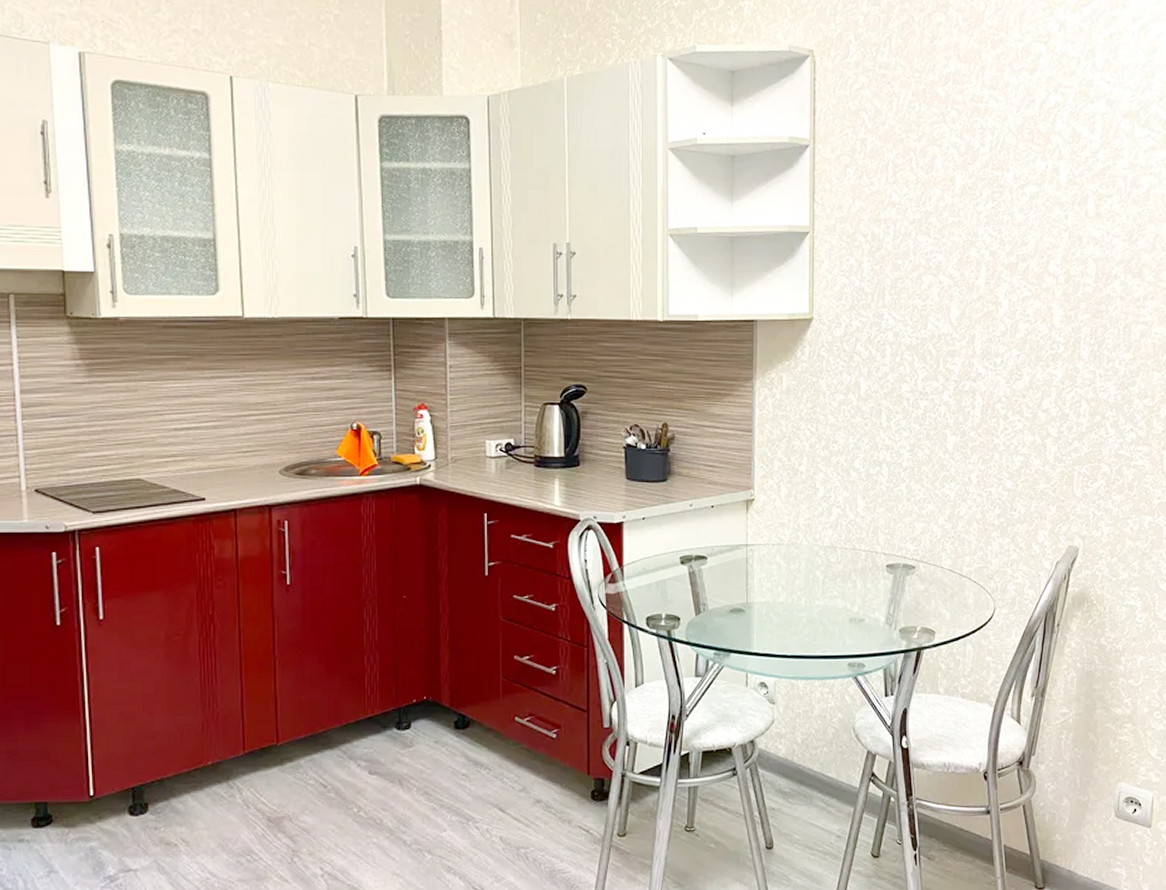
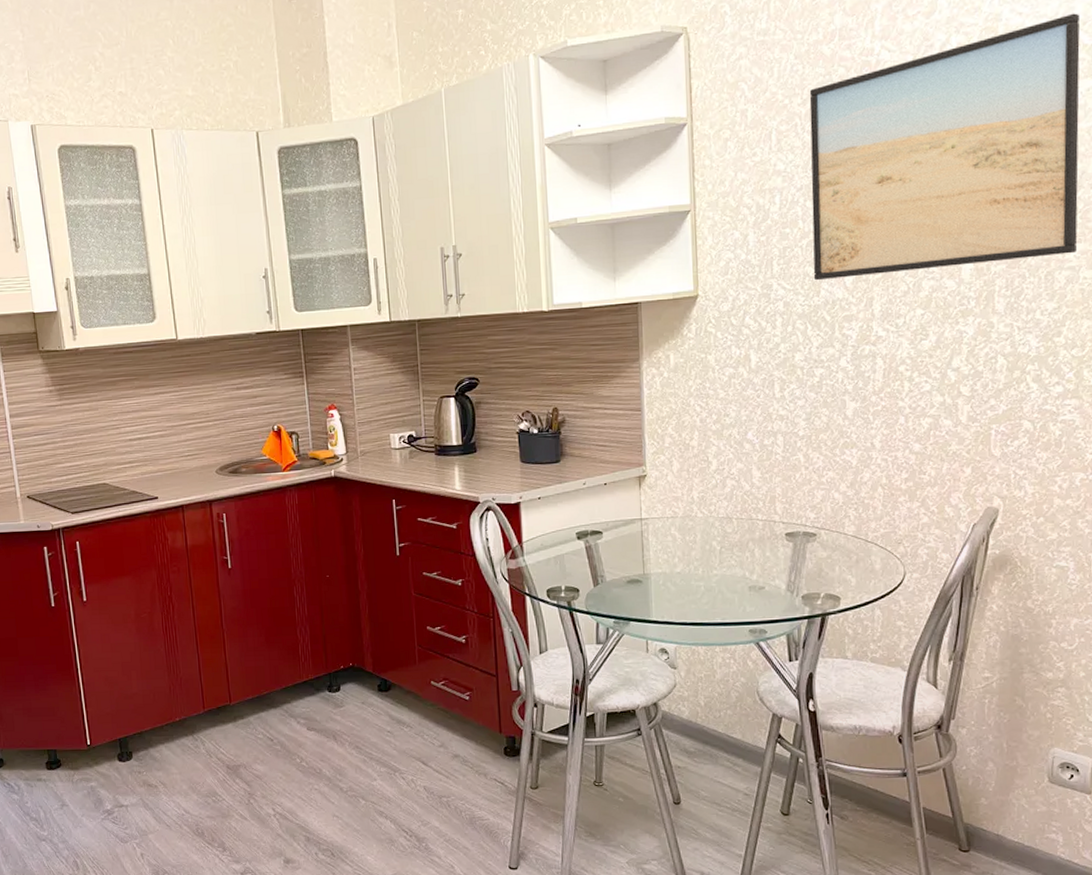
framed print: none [922,89,1158,314] -> present [809,13,1081,281]

